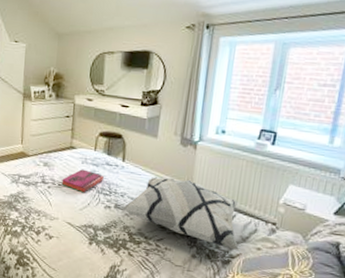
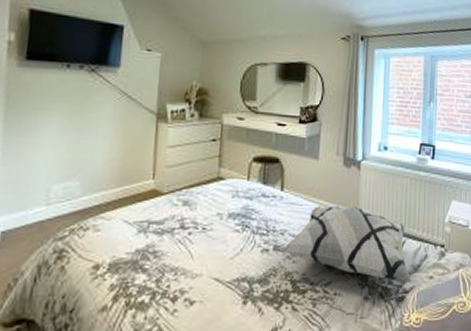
hardback book: present [61,169,104,193] -> none [206,205,259,236]

